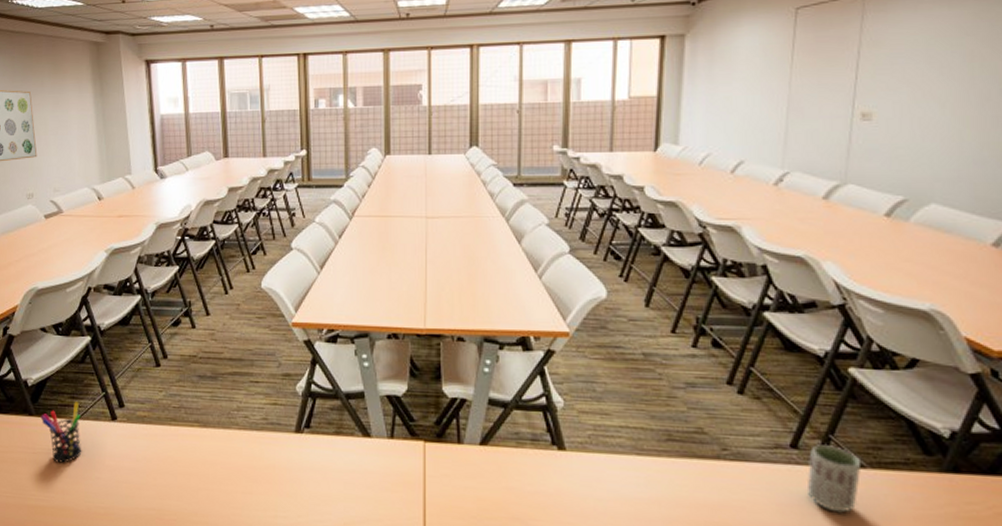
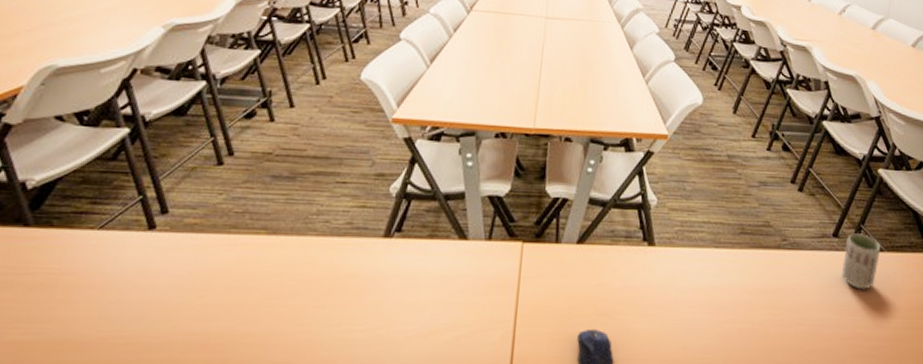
pen holder: present [40,402,82,463] -> none [41,208,104,285]

